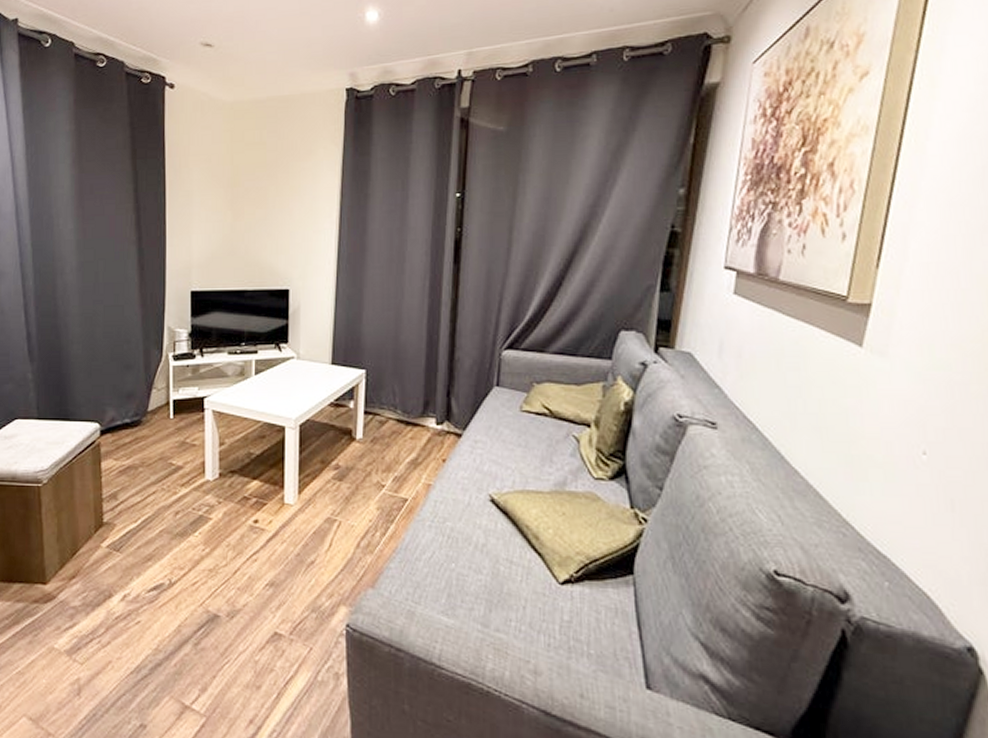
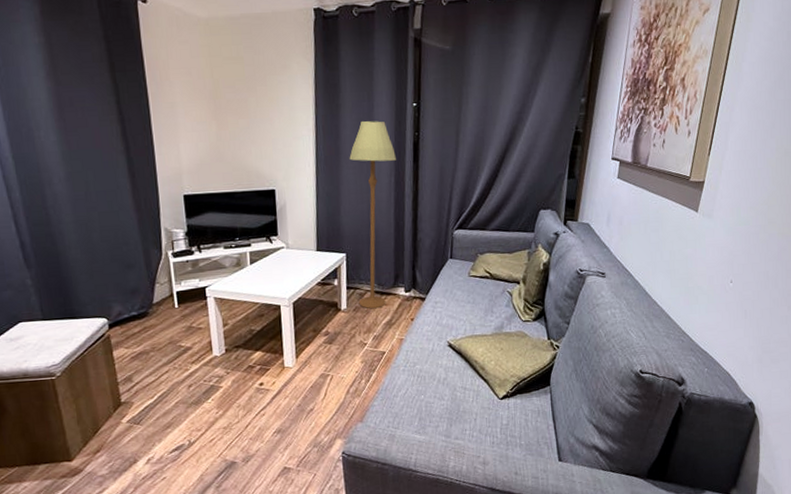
floor lamp: none [376,213,432,442] -> present [349,121,396,309]

